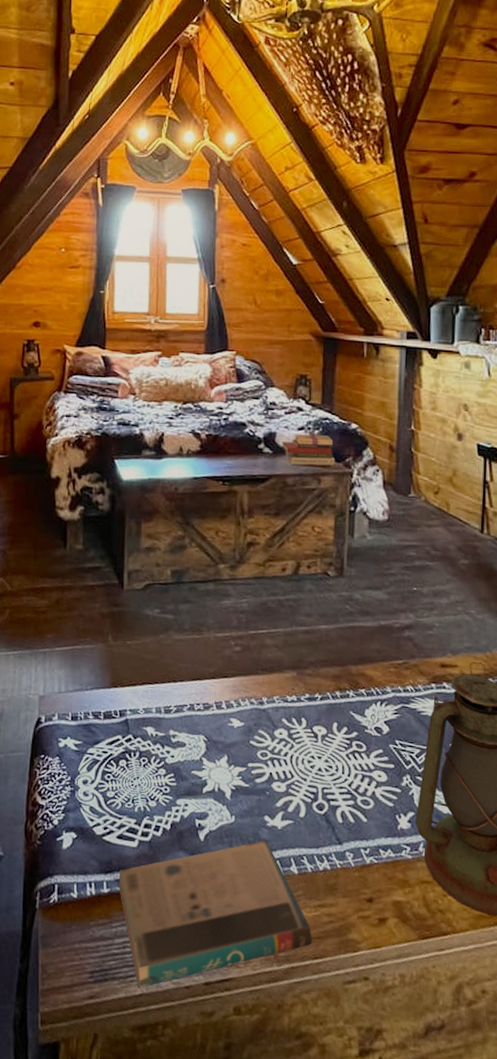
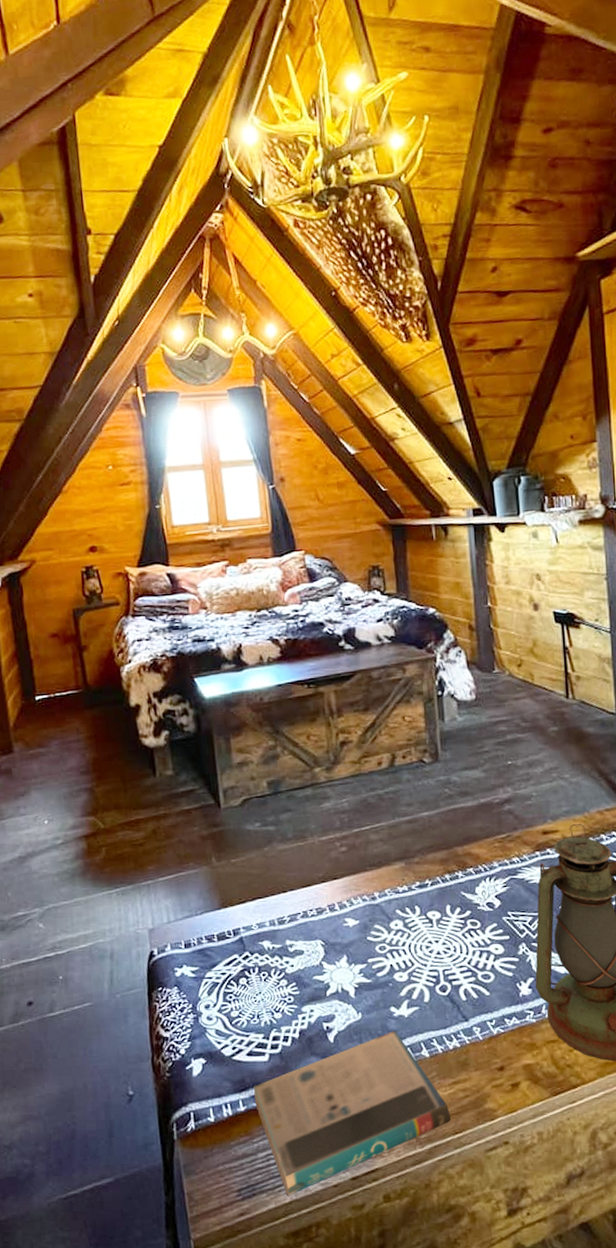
books: present [282,434,336,468] -> none [362,624,418,659]

